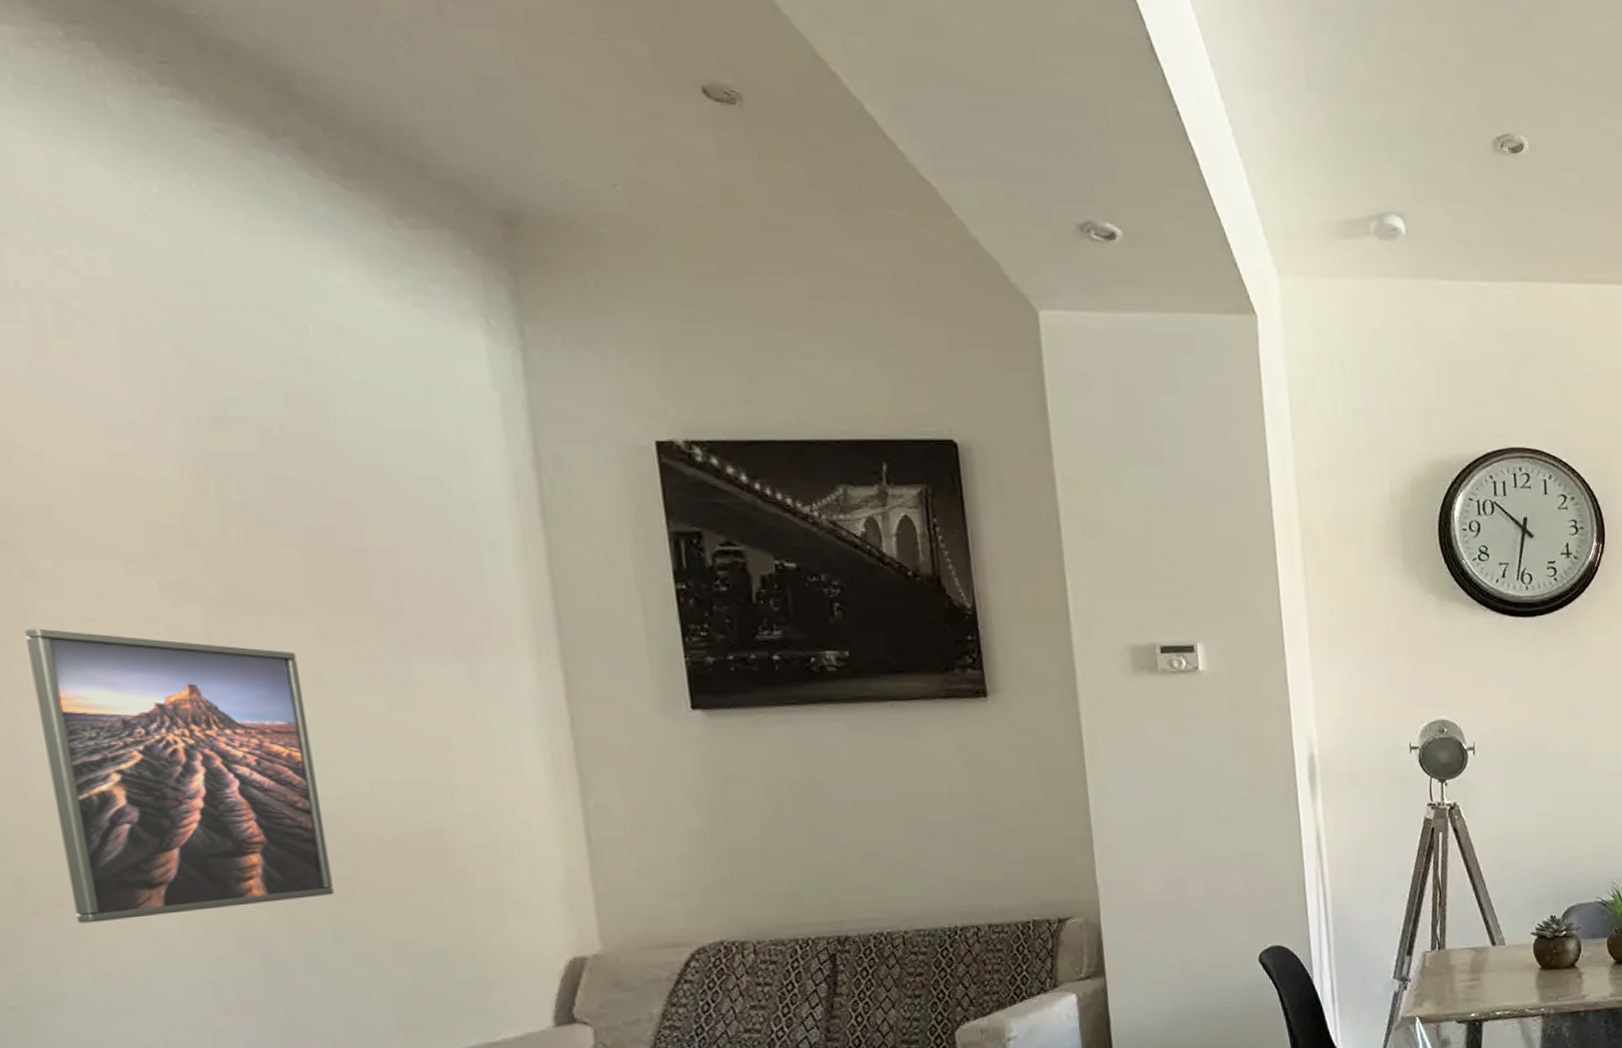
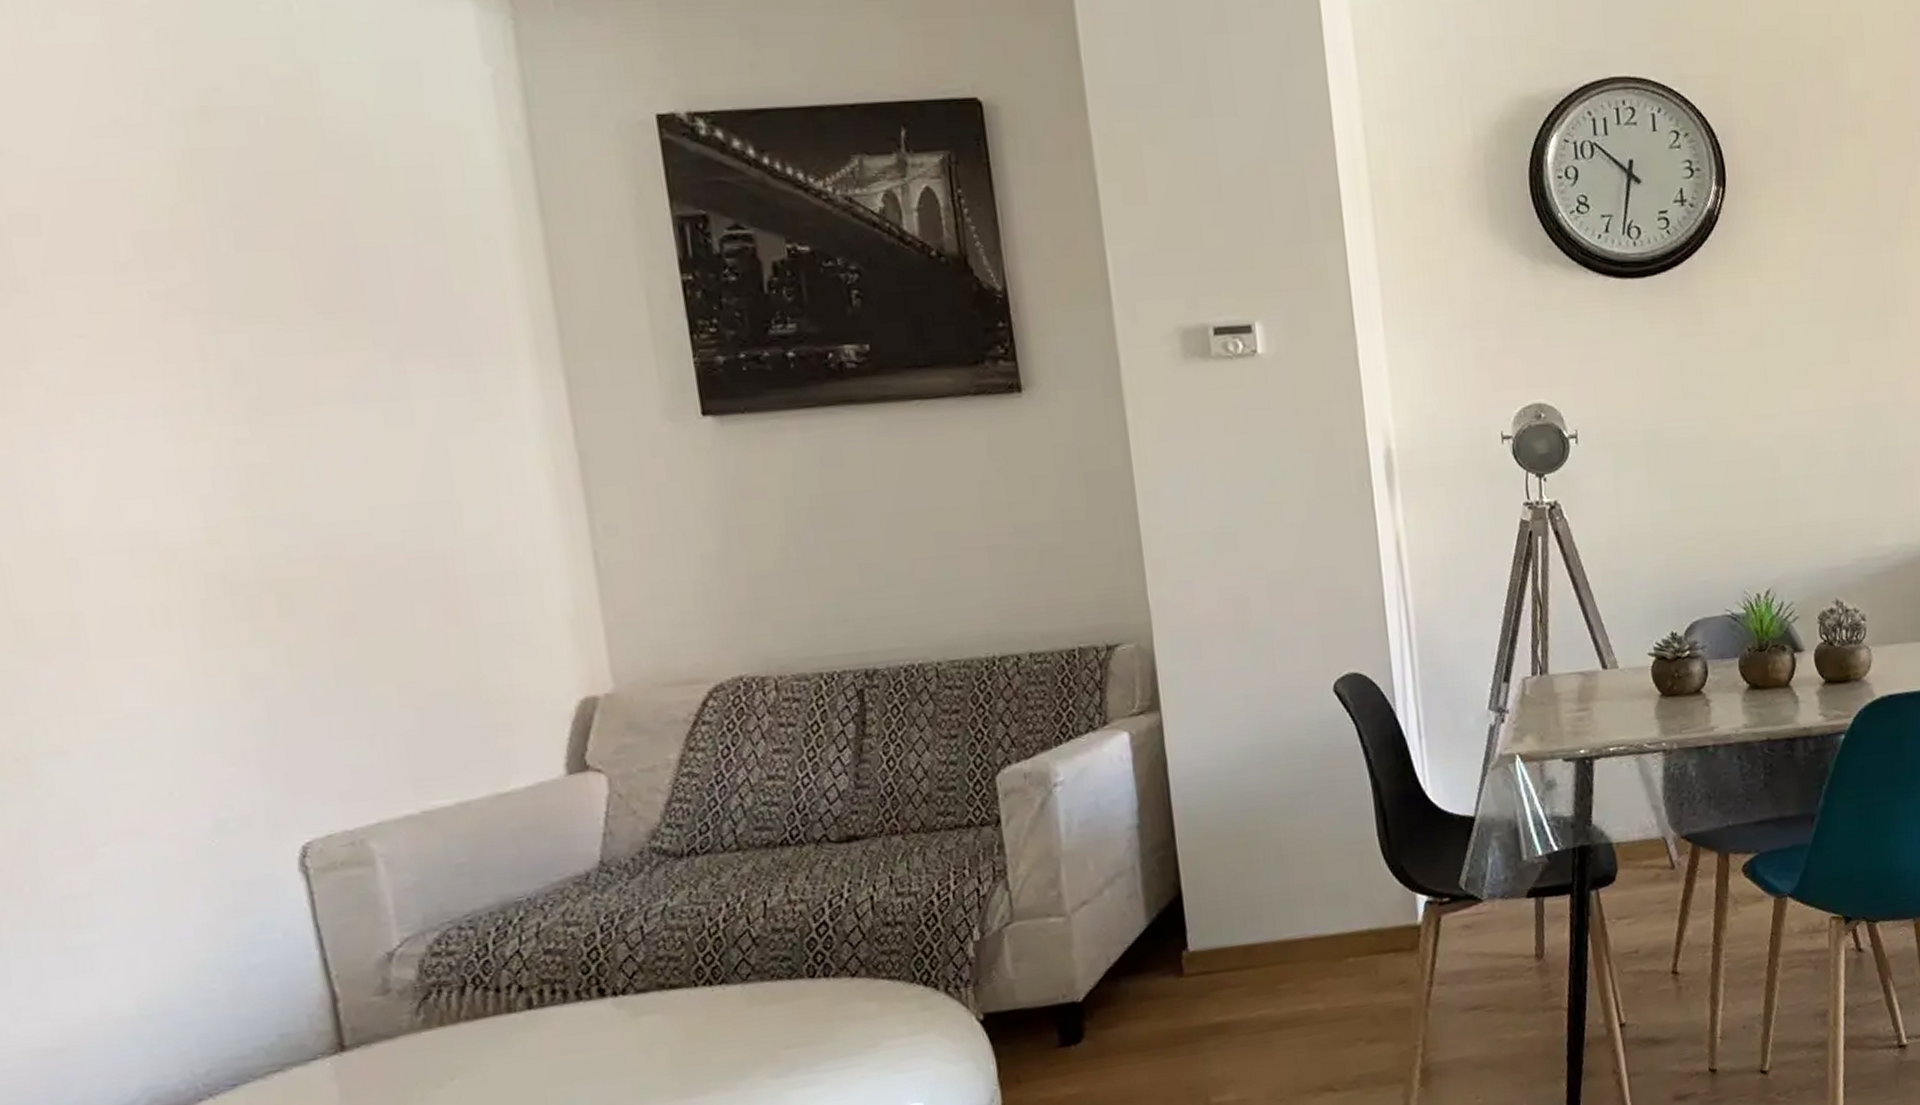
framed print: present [25,628,334,924] -> none [18,347,335,668]

